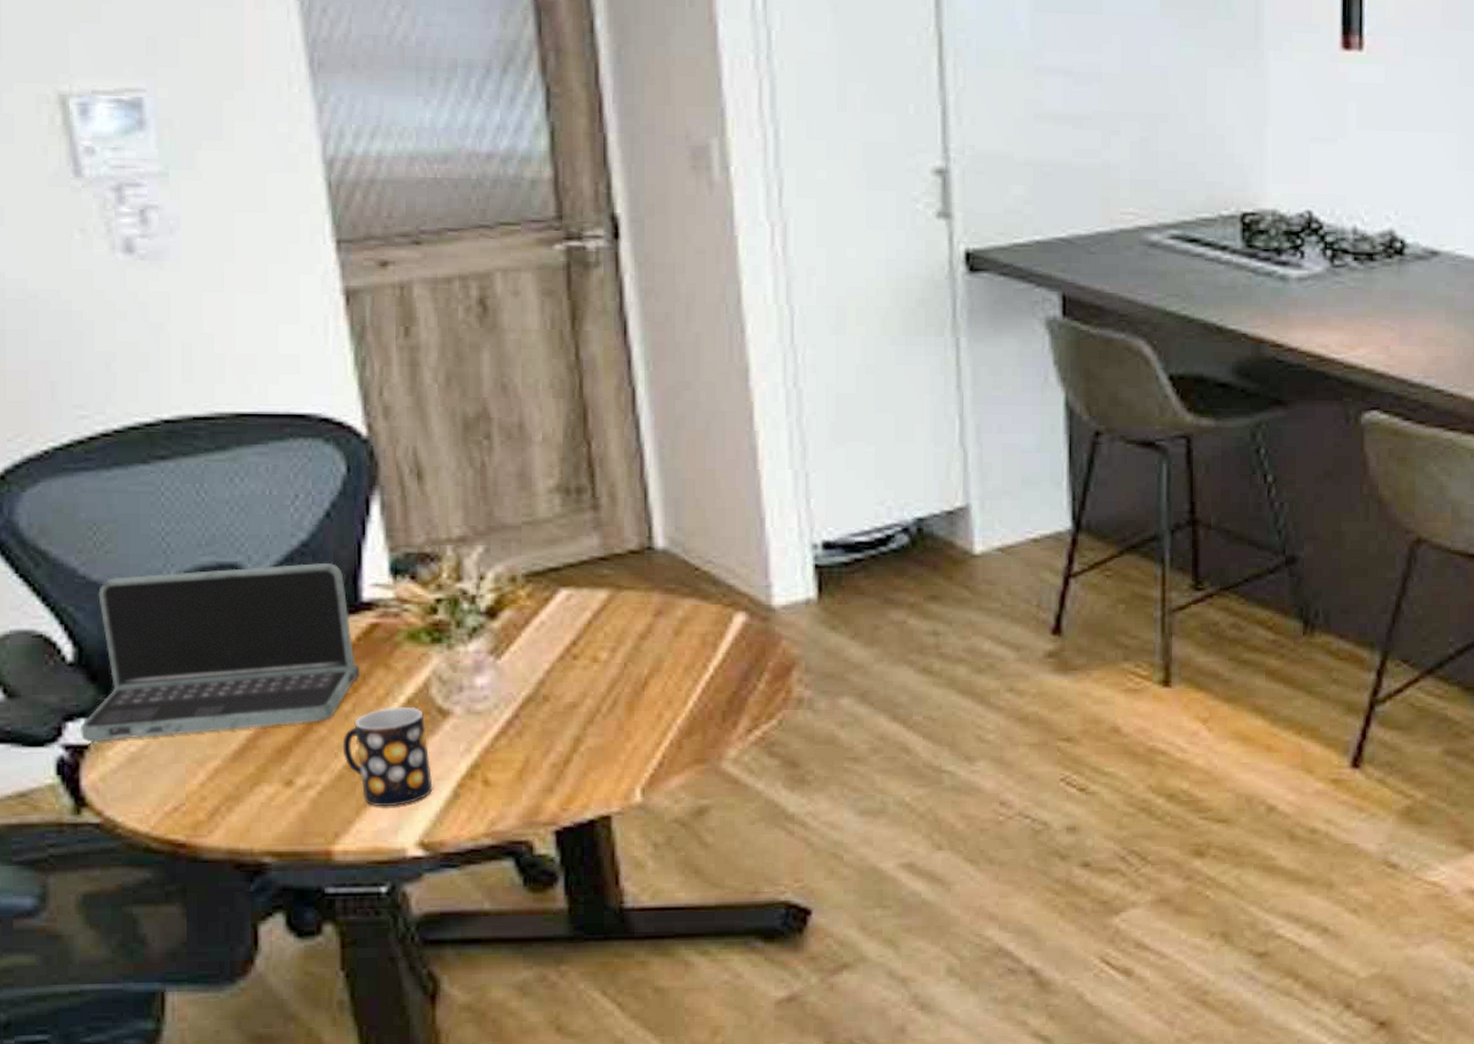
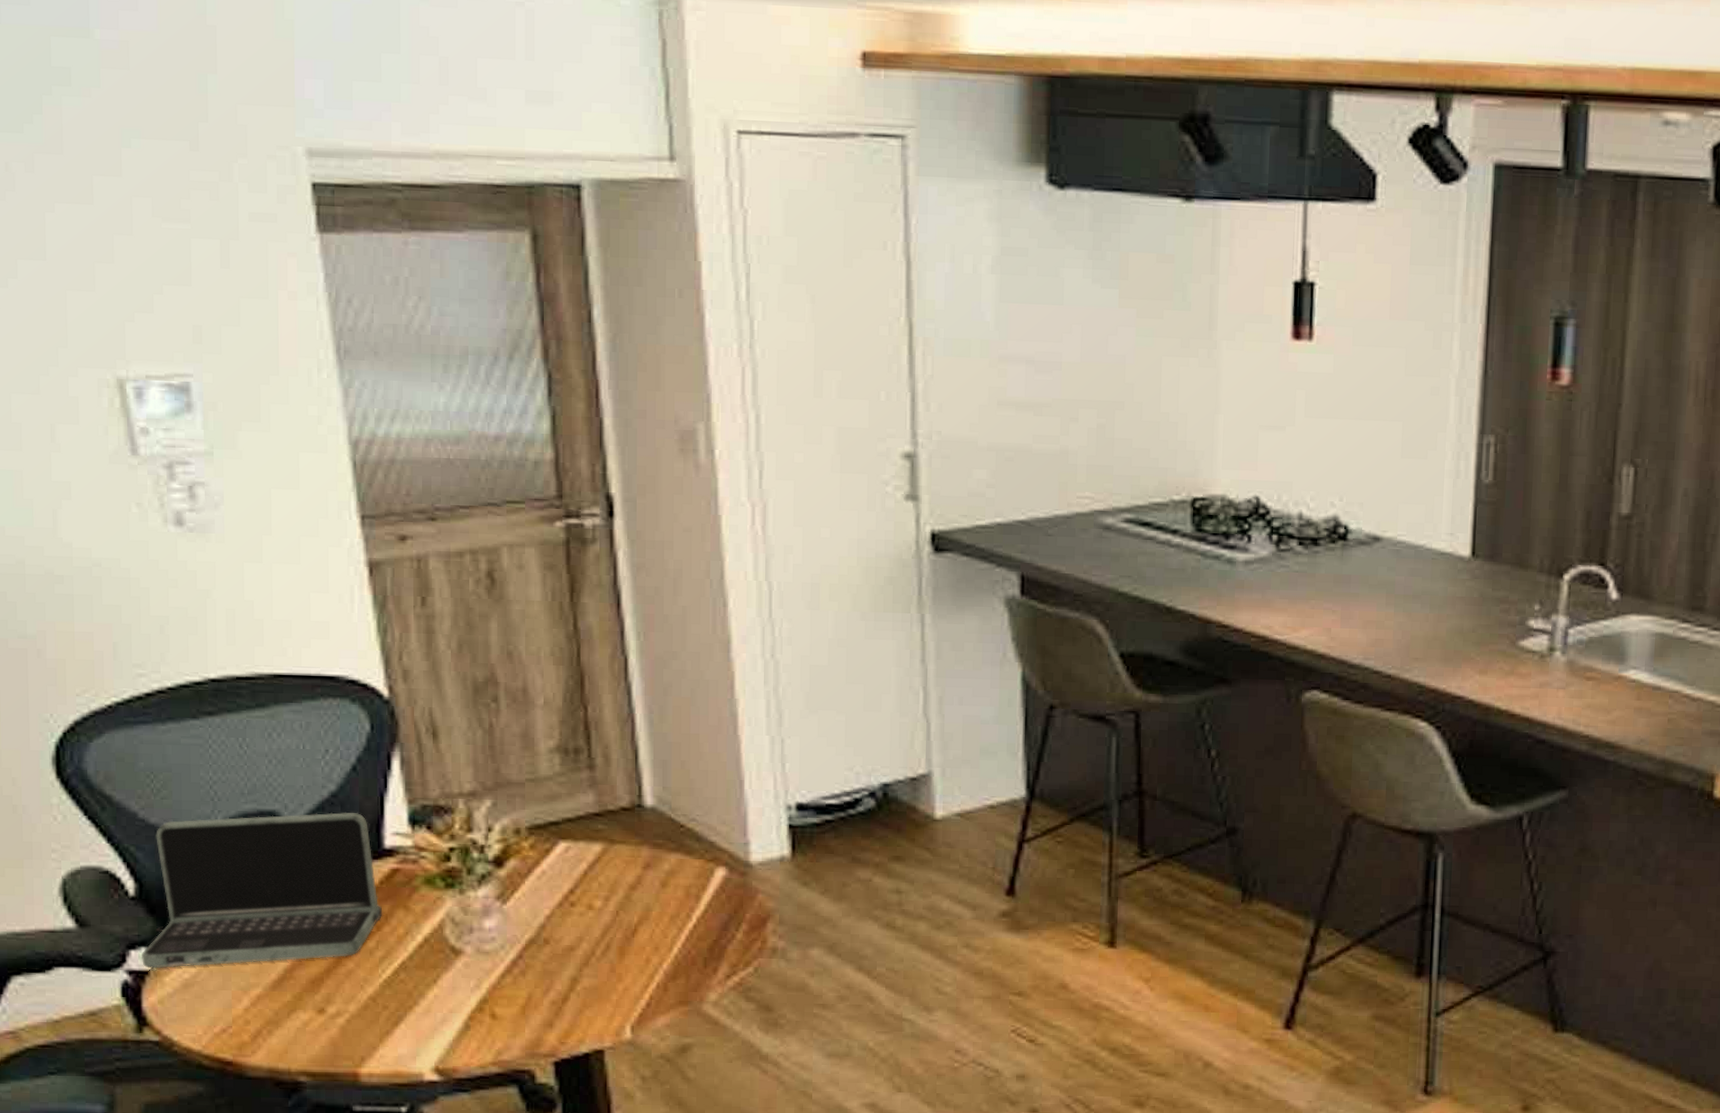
mug: present [342,706,433,807] -> none [367,945,447,1036]

